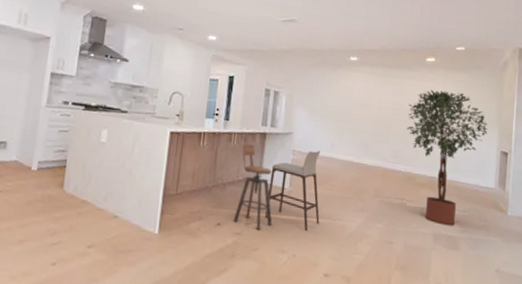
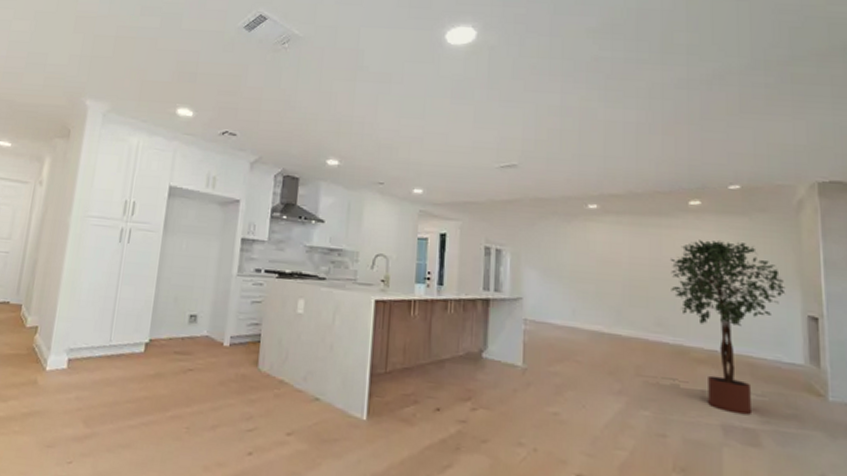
bar stool: present [234,144,272,231] -> none [456,312,504,418]
bar stool: present [265,150,321,232] -> none [495,319,565,420]

